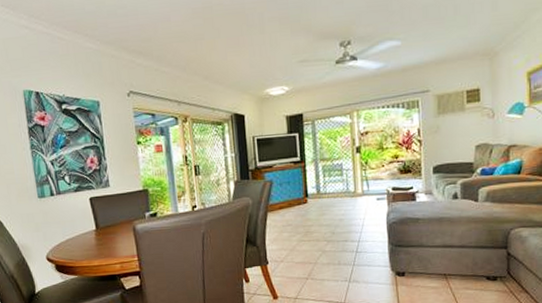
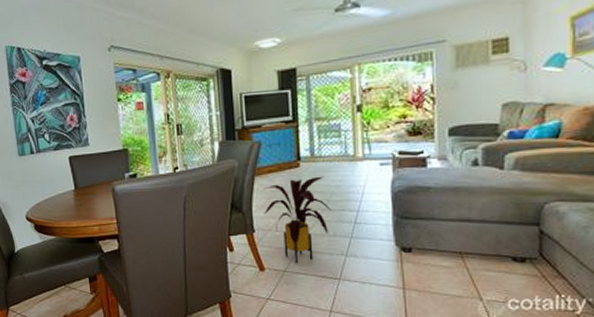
house plant: none [276,211,336,291] -> present [264,176,332,264]

